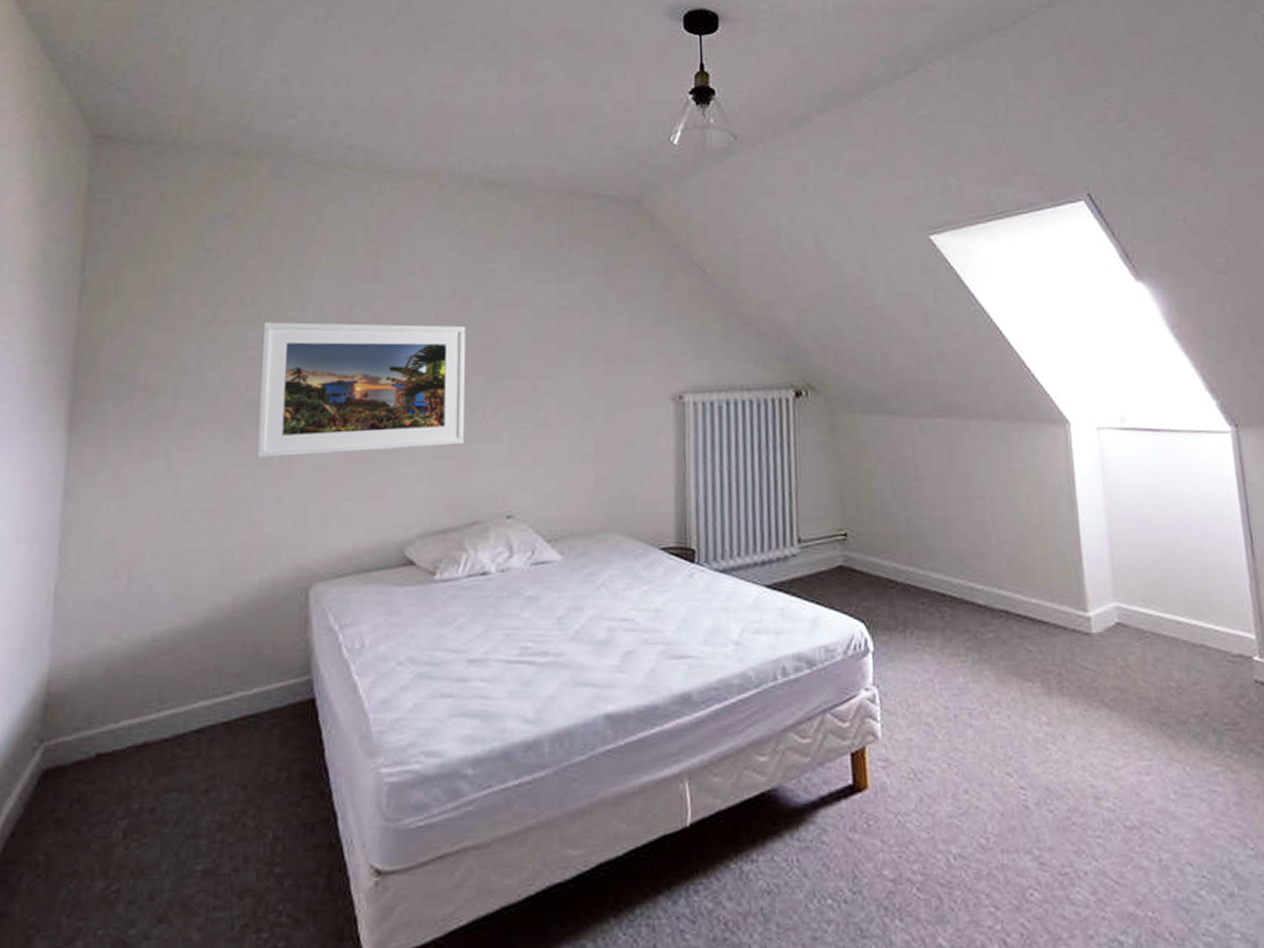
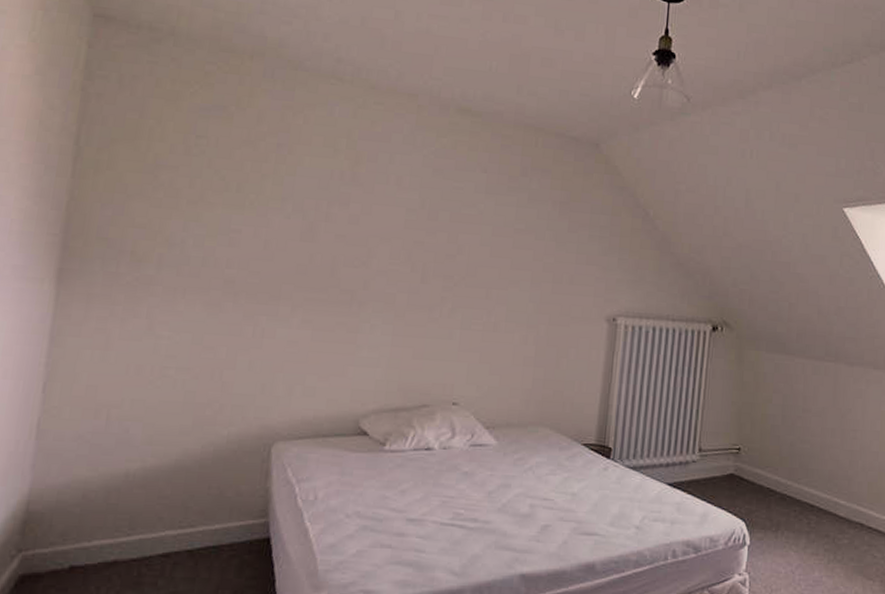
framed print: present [255,322,467,459] -> none [231,209,432,338]

